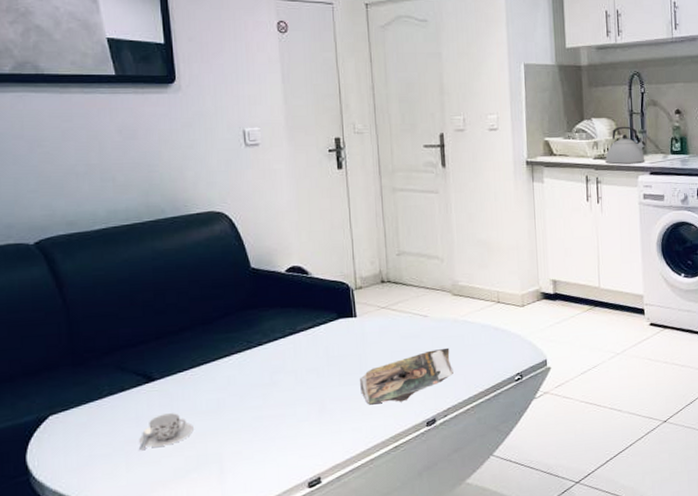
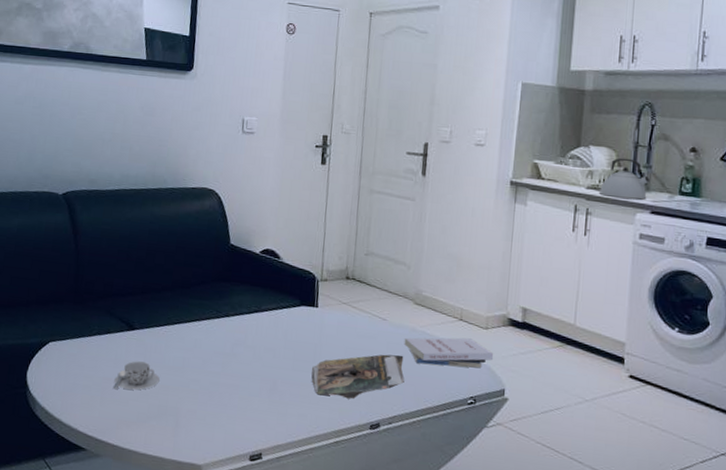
books: none [447,318,533,353] -> present [404,337,494,369]

